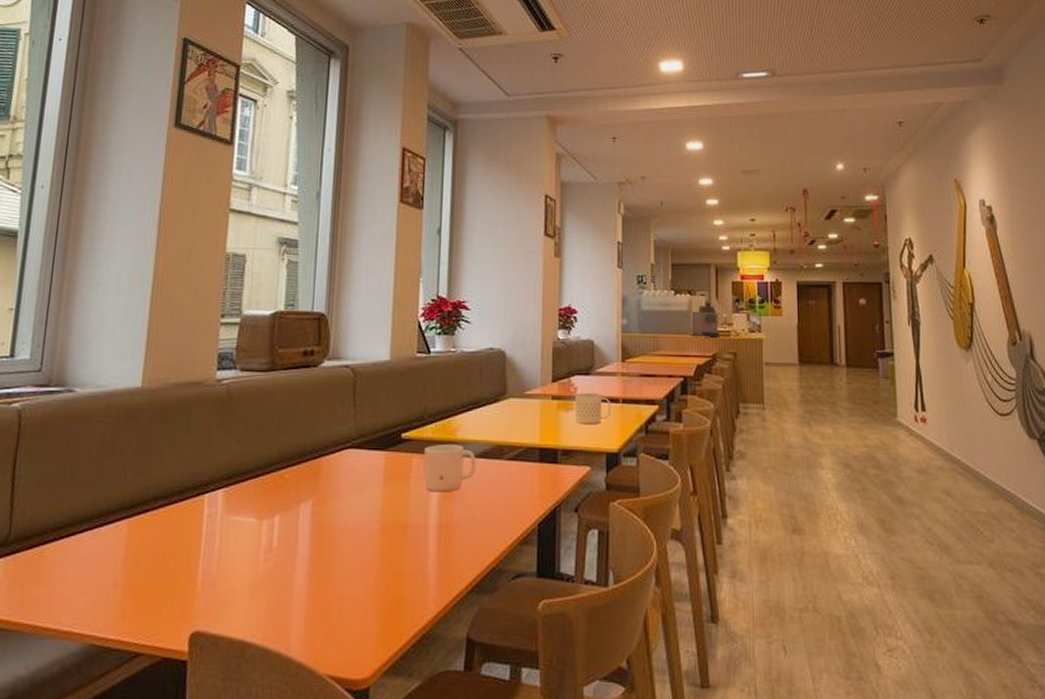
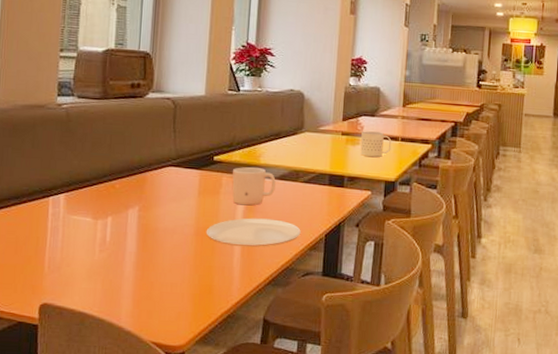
plate: none [393,507,509,545] -> present [206,218,301,248]
coffee machine: present [689,306,720,338] -> none [462,63,489,91]

